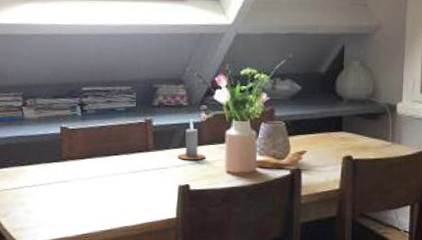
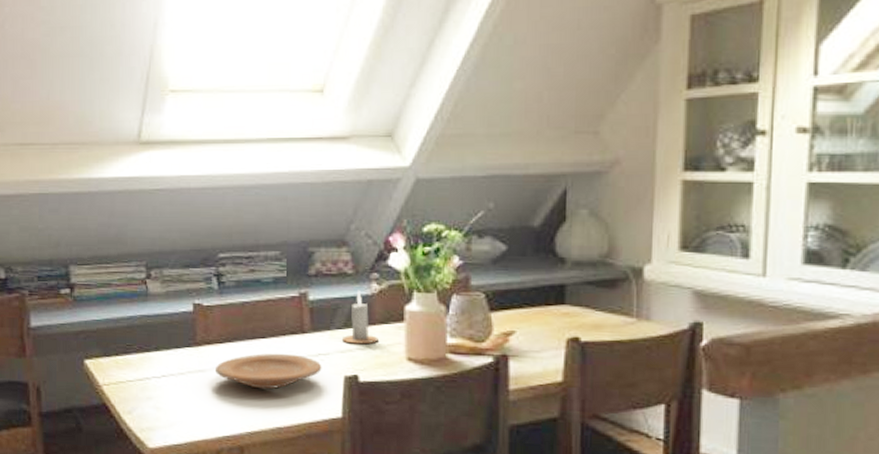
plate: none [76,167,162,196] -> present [214,353,322,390]

